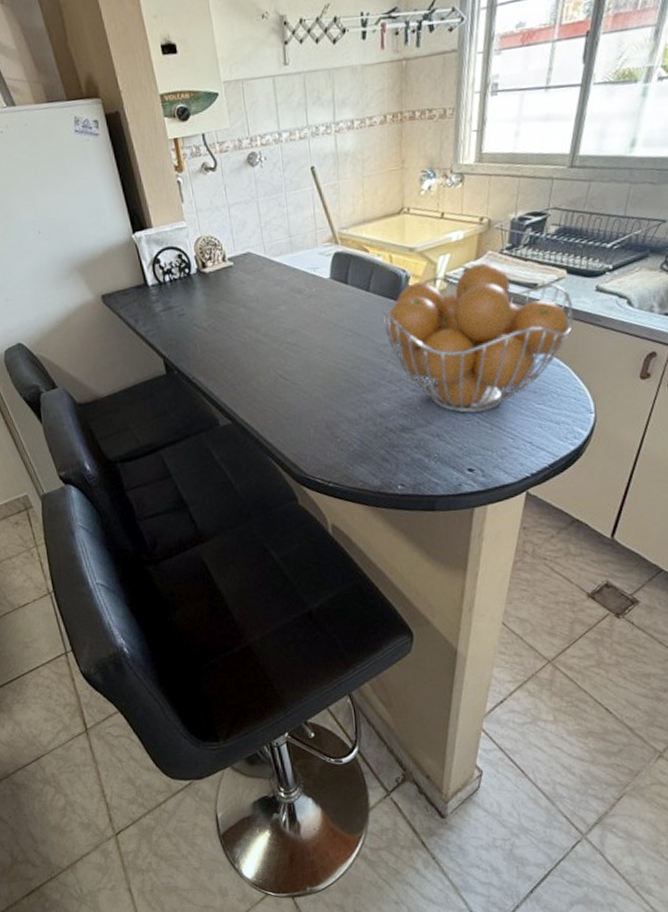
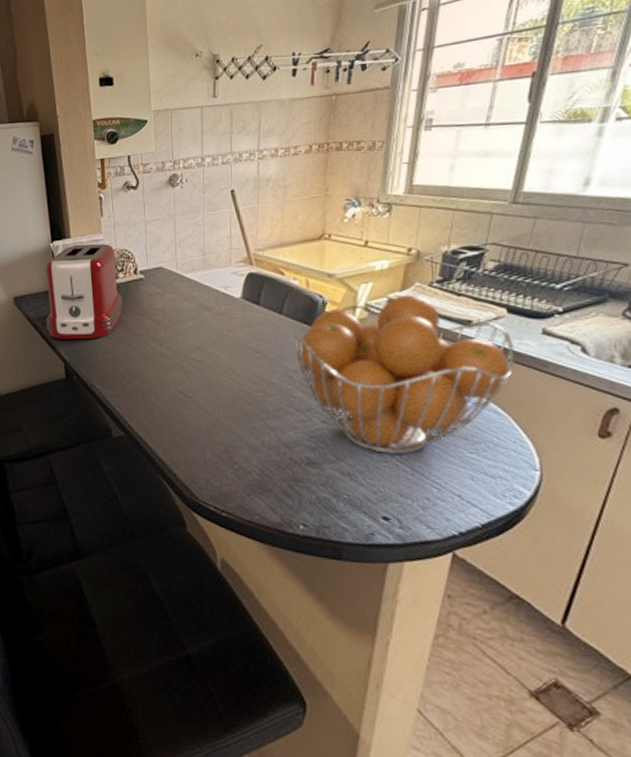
toaster: none [130,231,215,335] -> present [46,244,123,339]

